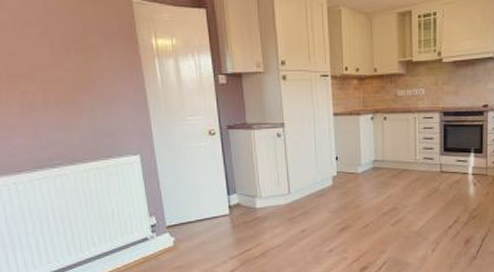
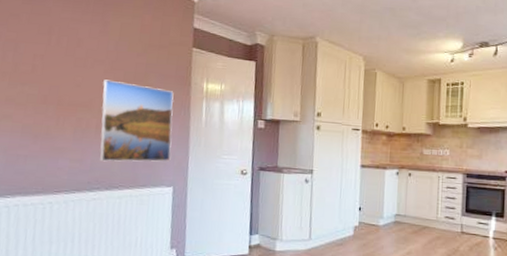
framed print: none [39,44,132,136] -> present [99,79,174,162]

